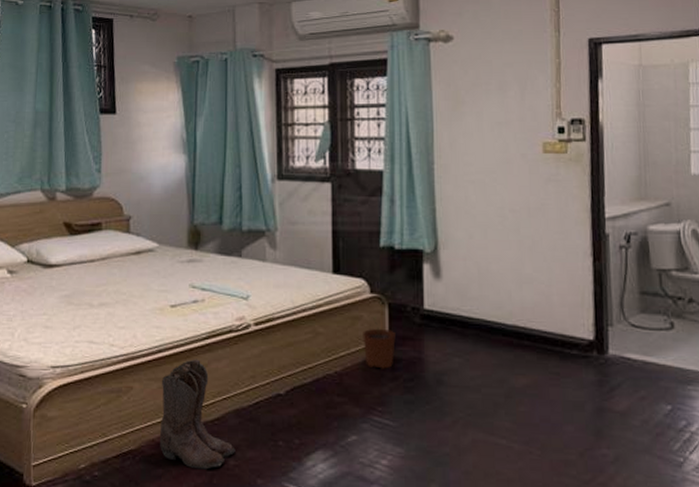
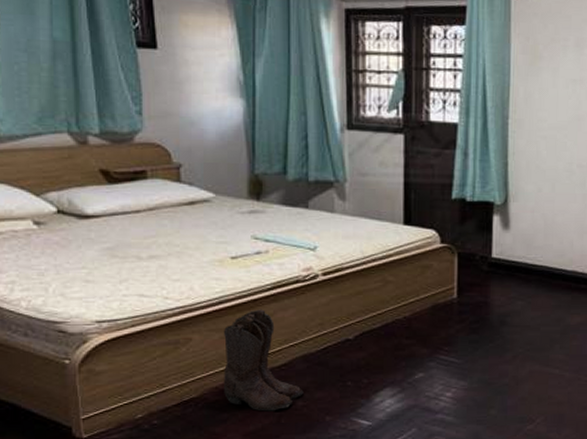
plant pot: present [363,317,396,369] -> none [432,265,464,313]

